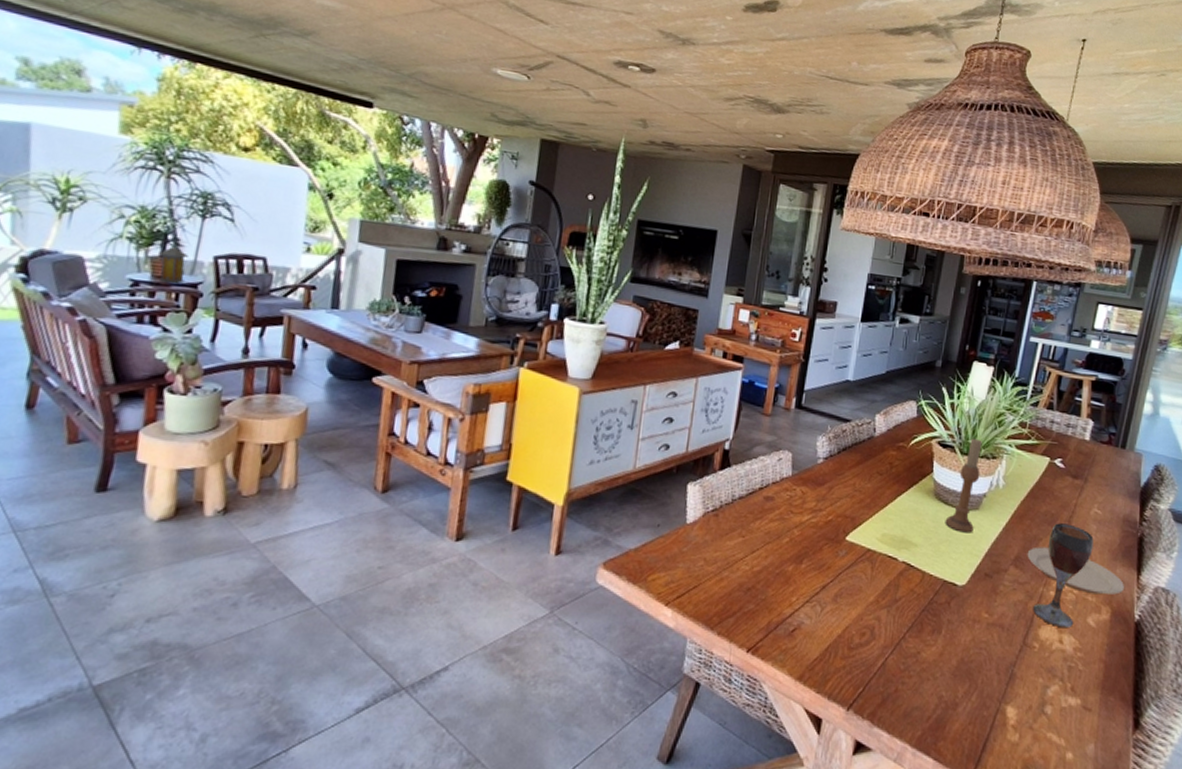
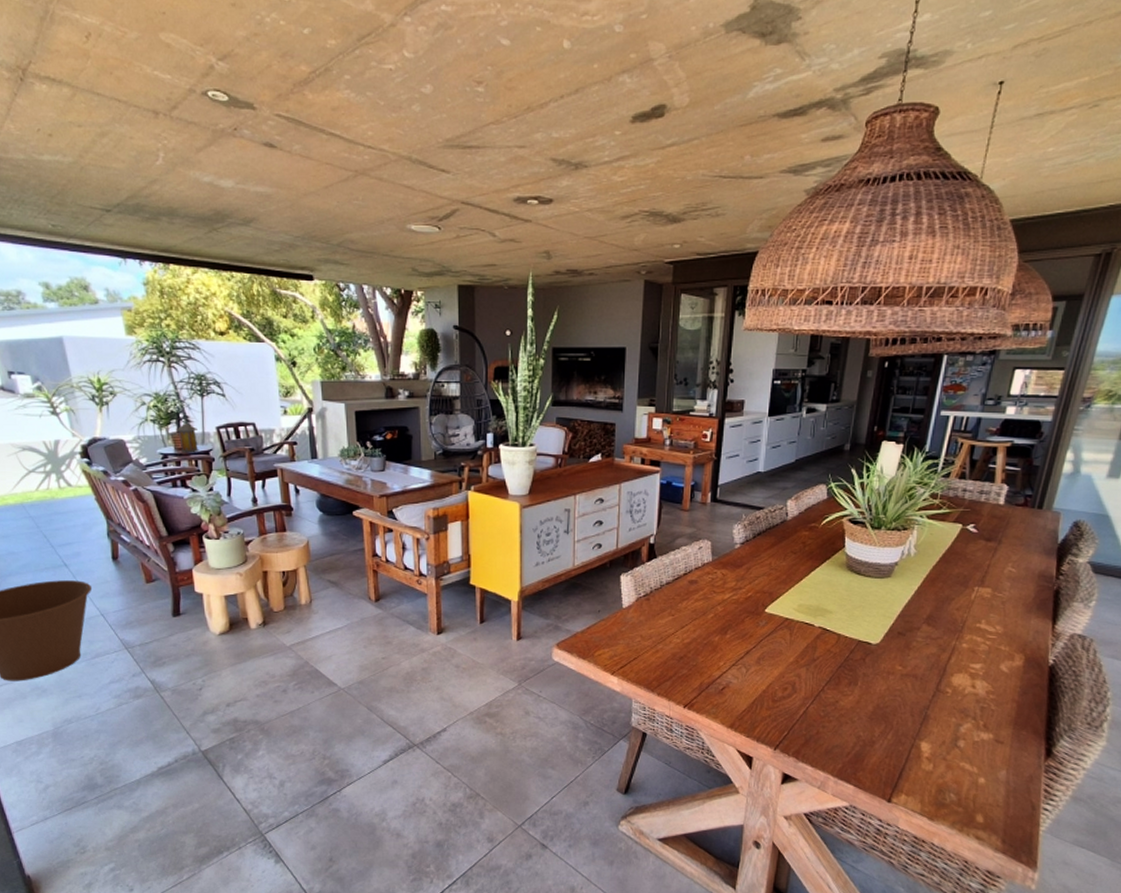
candlestick: present [945,438,983,533] -> none [858,513,893,598]
plate: present [1027,547,1125,595] -> none [939,606,1040,644]
cup: present [1033,523,1094,629] -> none [946,583,1007,675]

